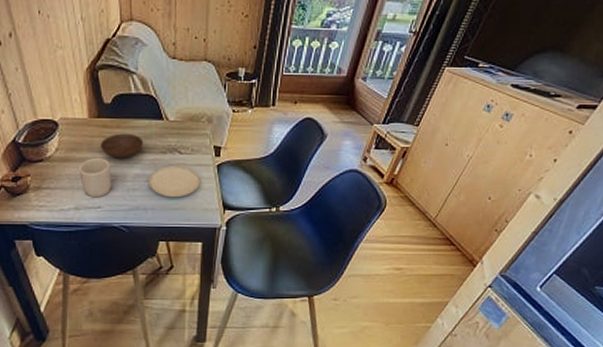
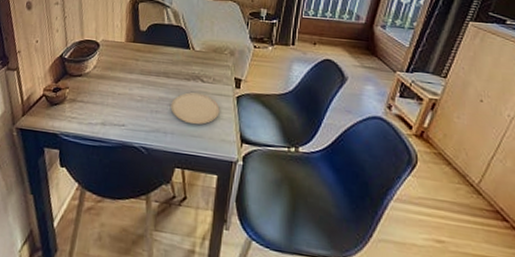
mug: present [79,157,111,198] -> none [110,77,139,116]
bowl: present [99,133,144,159] -> none [131,57,171,82]

